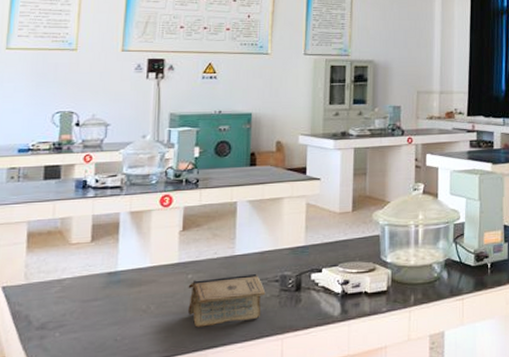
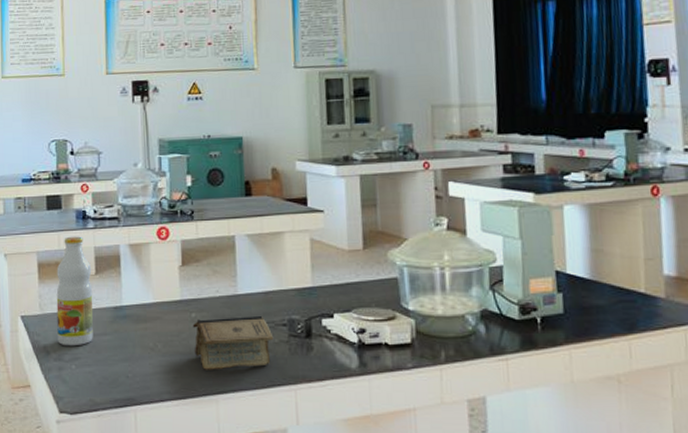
beverage bottle: none [42,205,88,315] -> present [56,236,93,346]

